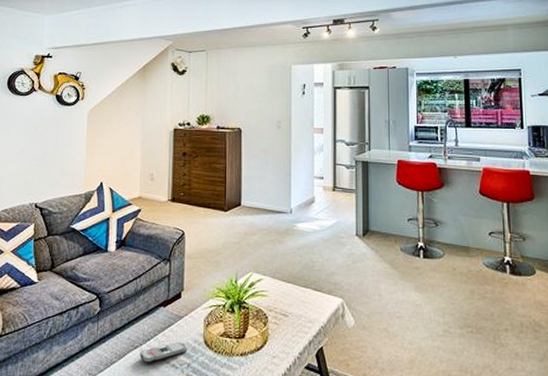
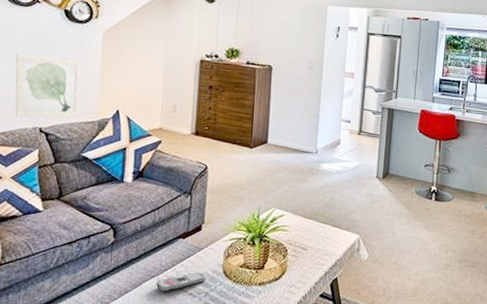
wall art: none [15,137,70,195] -> present [15,53,82,118]

